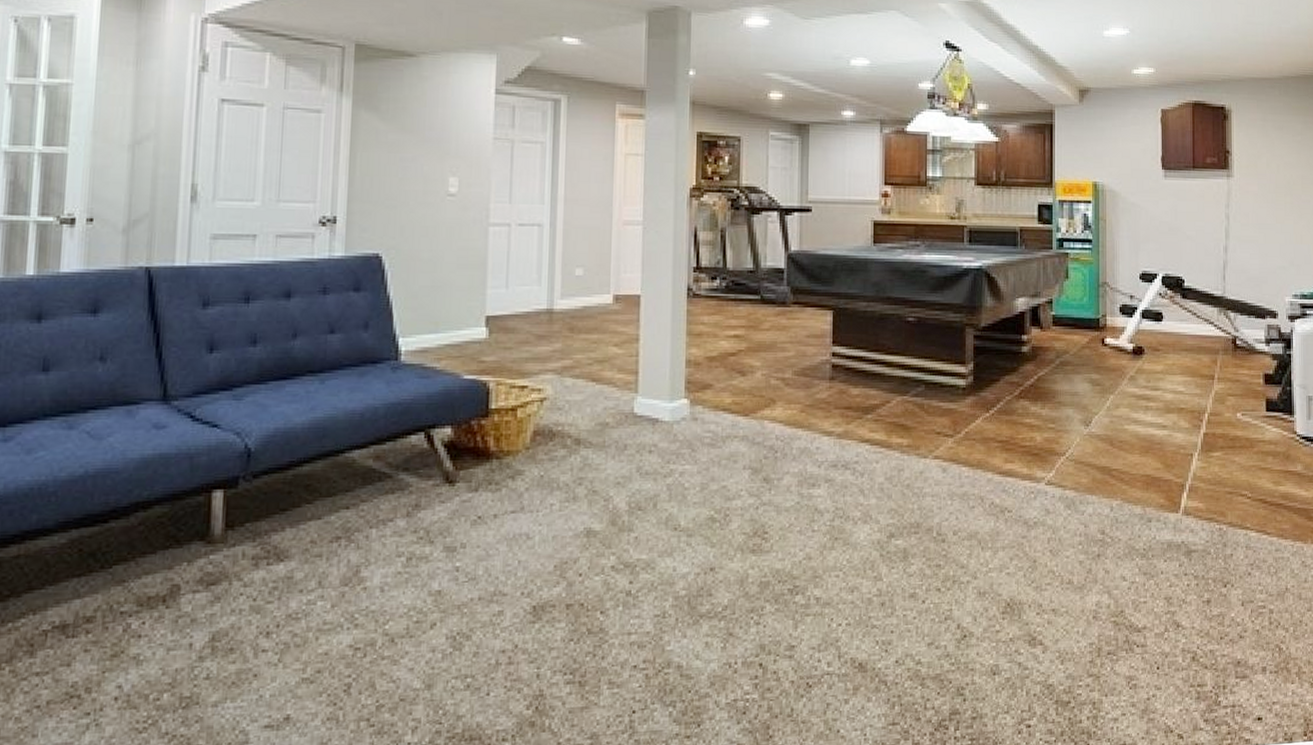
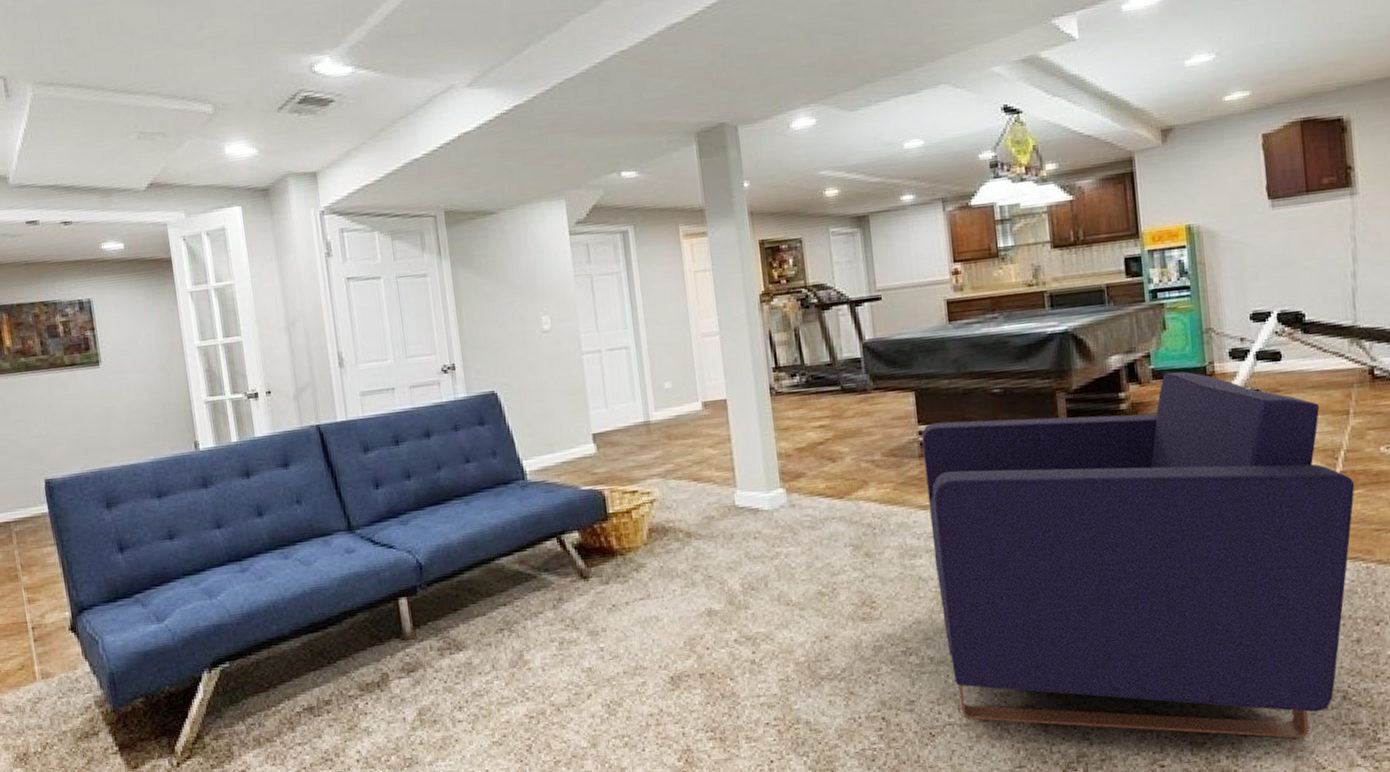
armchair: none [832,320,1215,700] -> present [921,371,1355,739]

